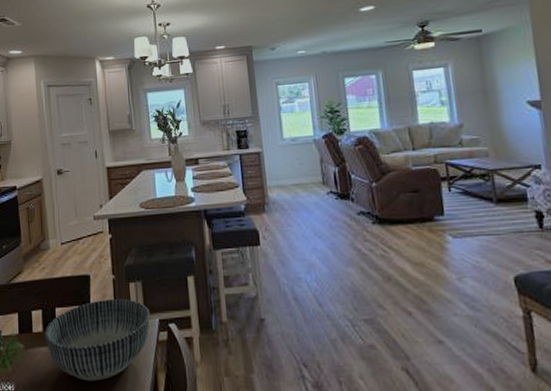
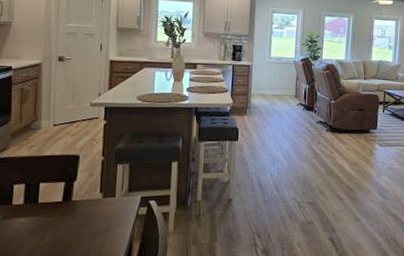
bowl: present [45,299,151,381] -> none [25,178,134,249]

